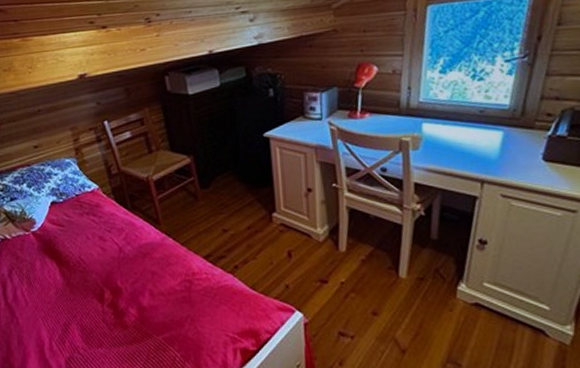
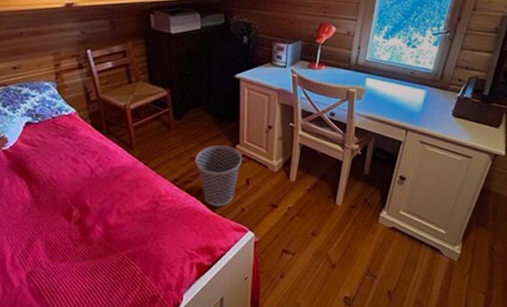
wastebasket: none [228,214,280,284] -> present [195,145,242,207]

